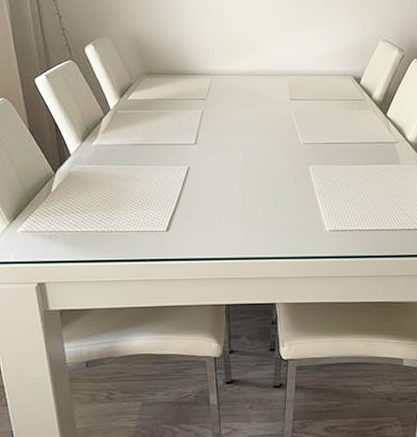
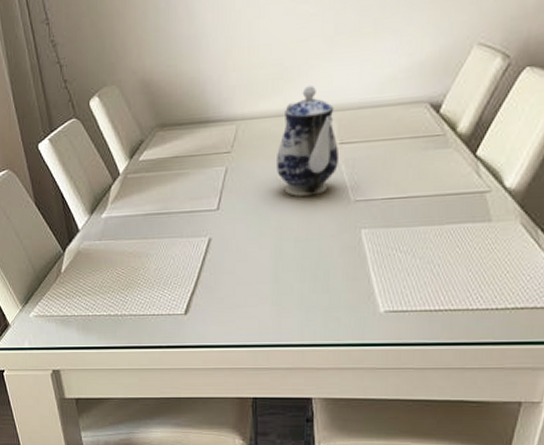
teapot: none [242,54,291,137] -> present [275,84,340,196]

